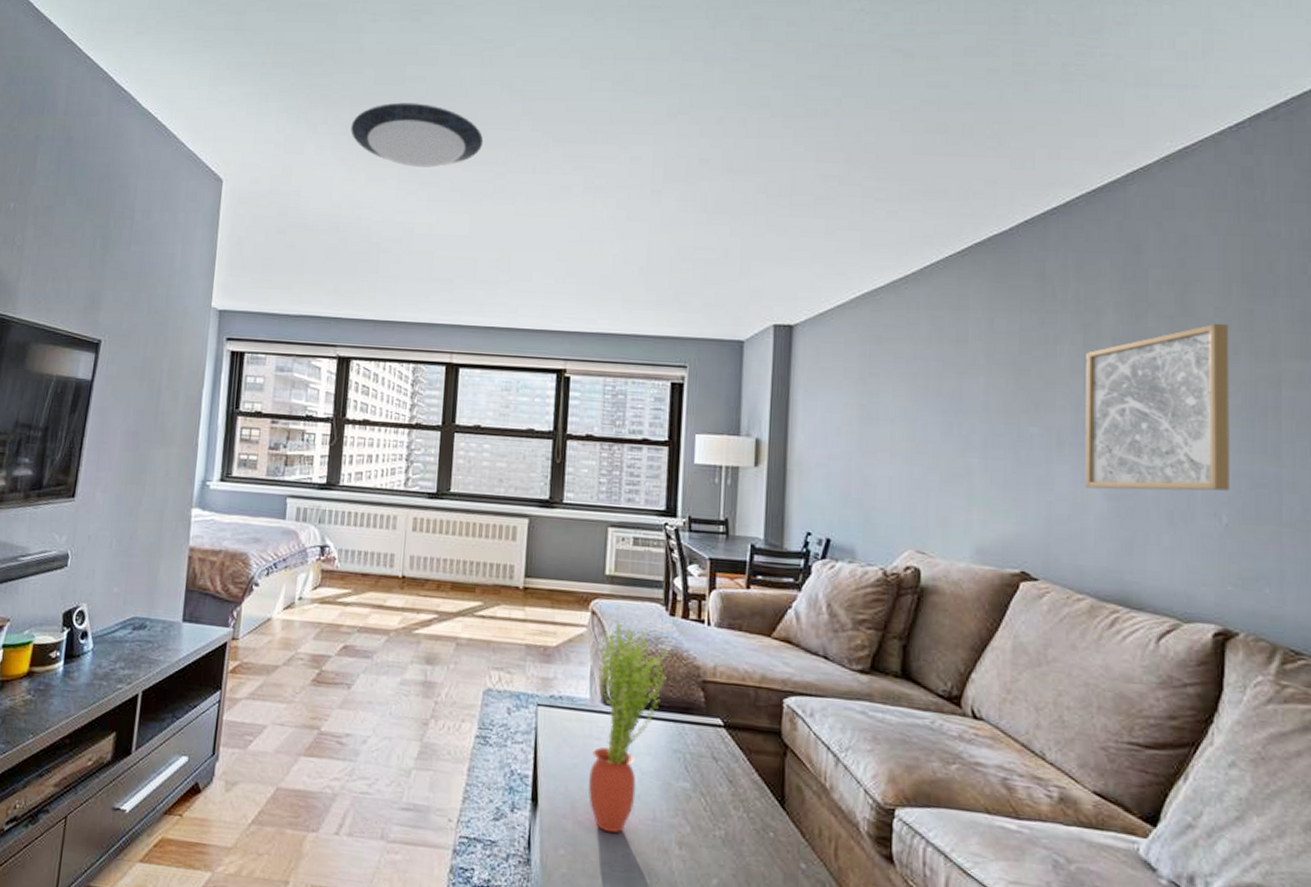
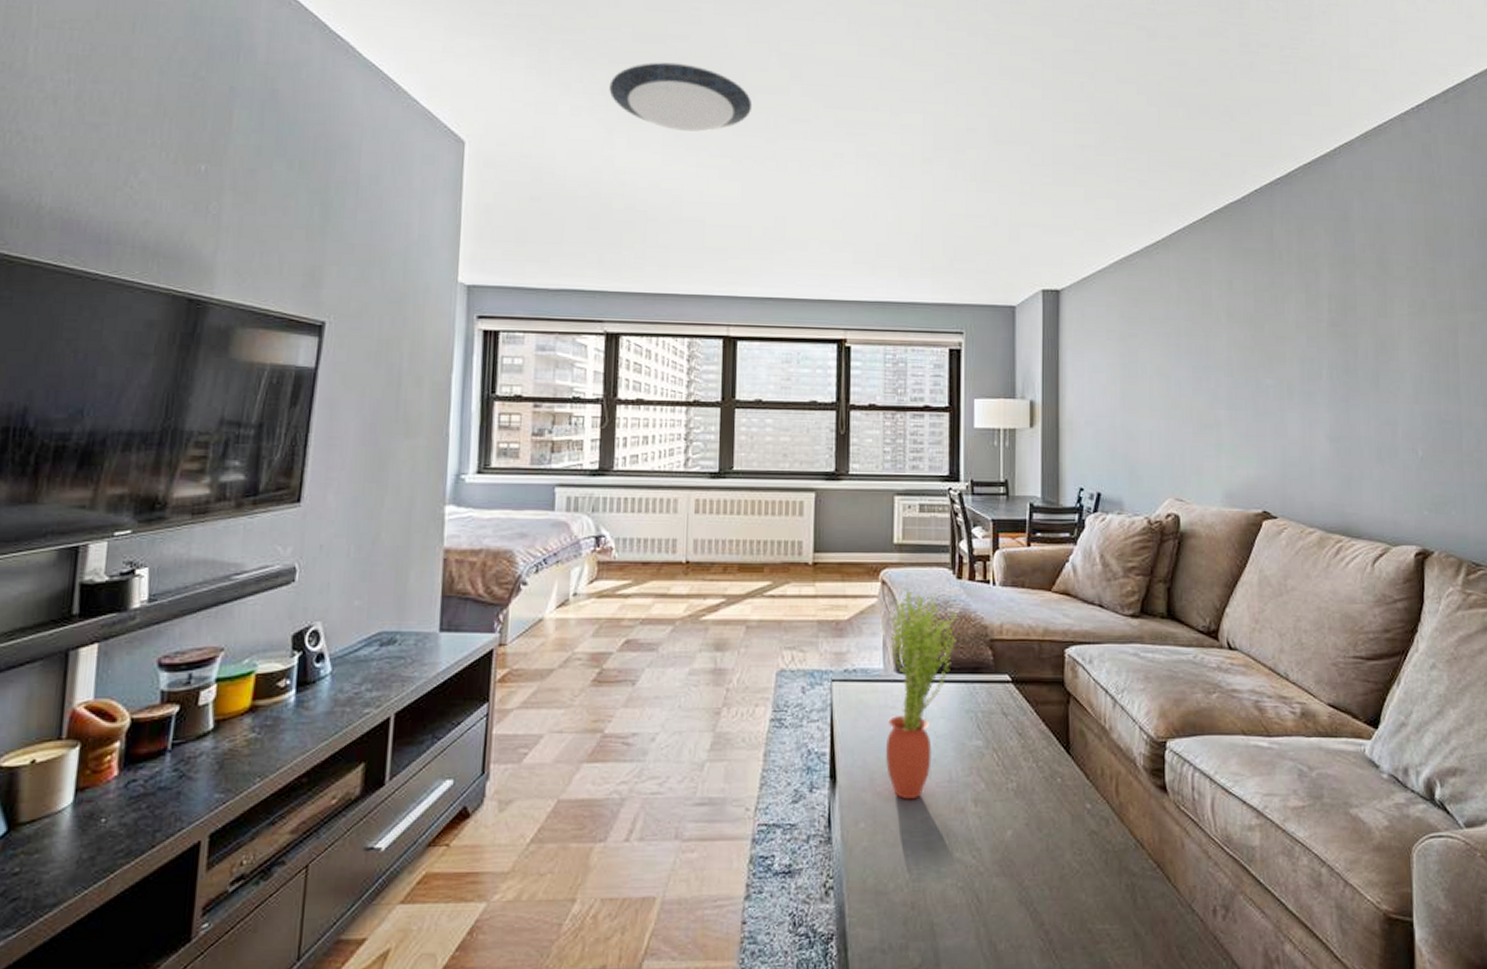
wall art: present [1084,323,1229,491] -> none [1308,281,1423,432]

